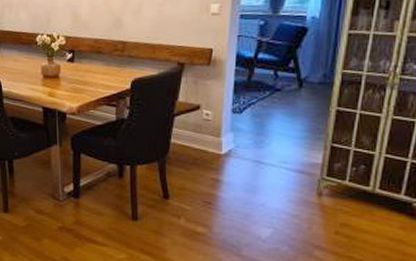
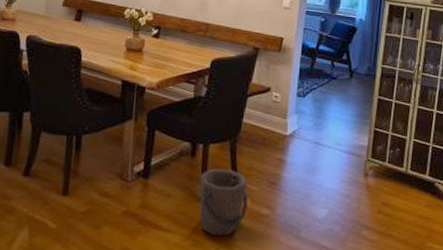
bucket: none [130,189,181,251] -> present [199,169,248,236]

